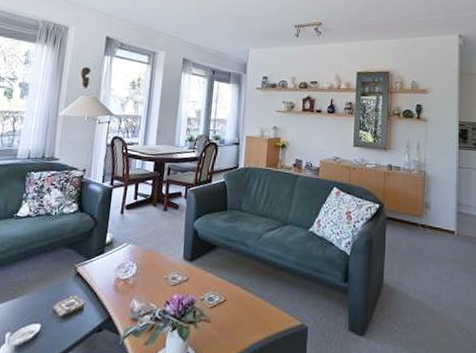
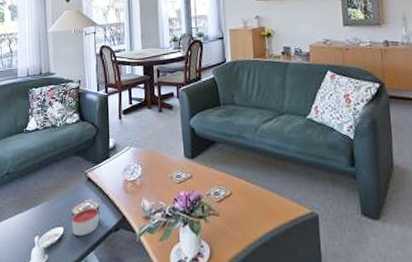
candle: none [50,304,83,335] -> present [71,207,99,236]

